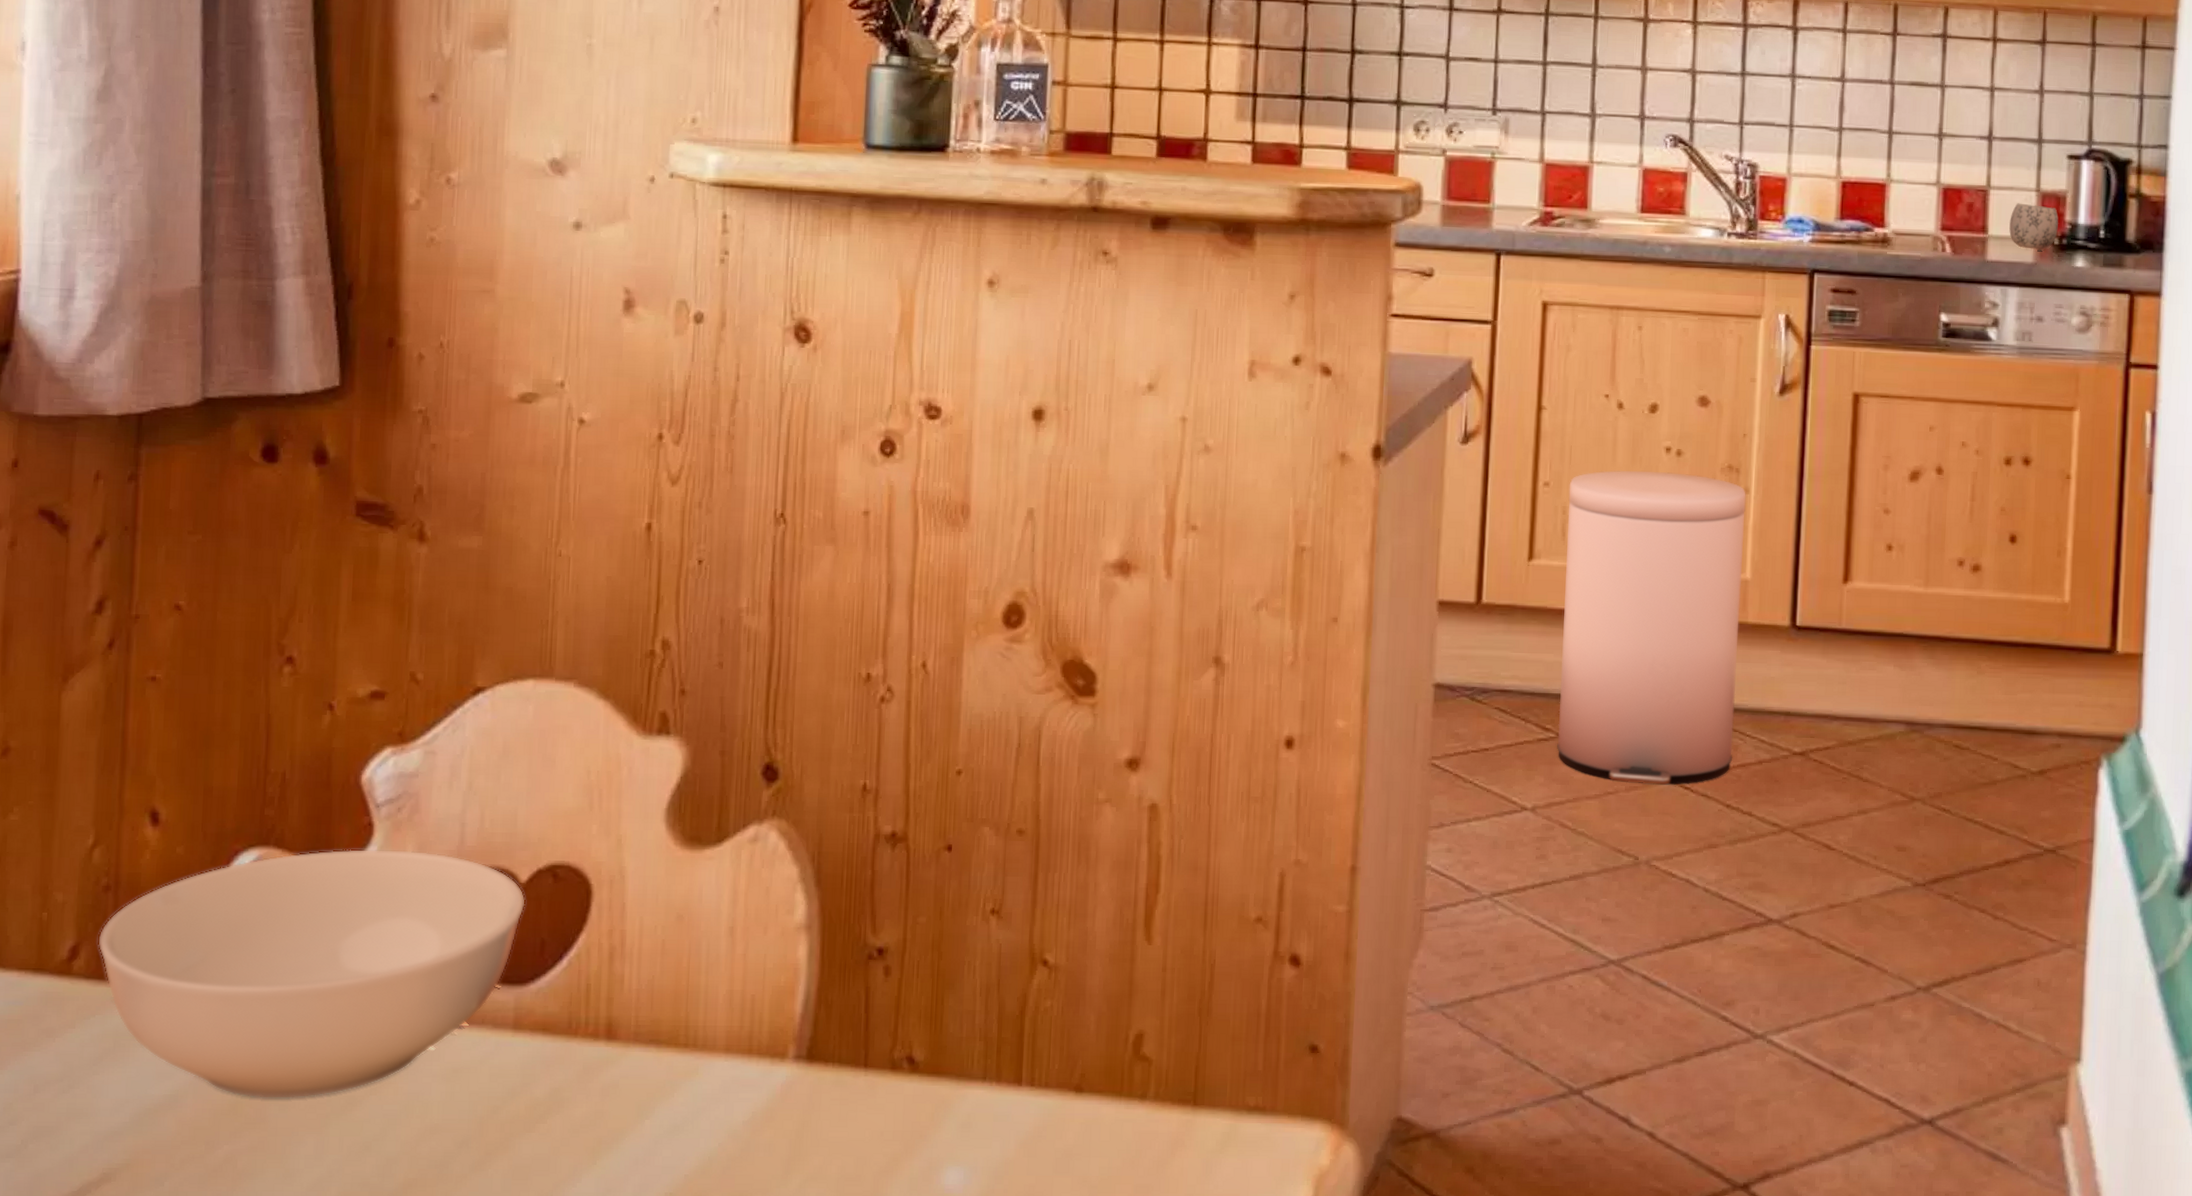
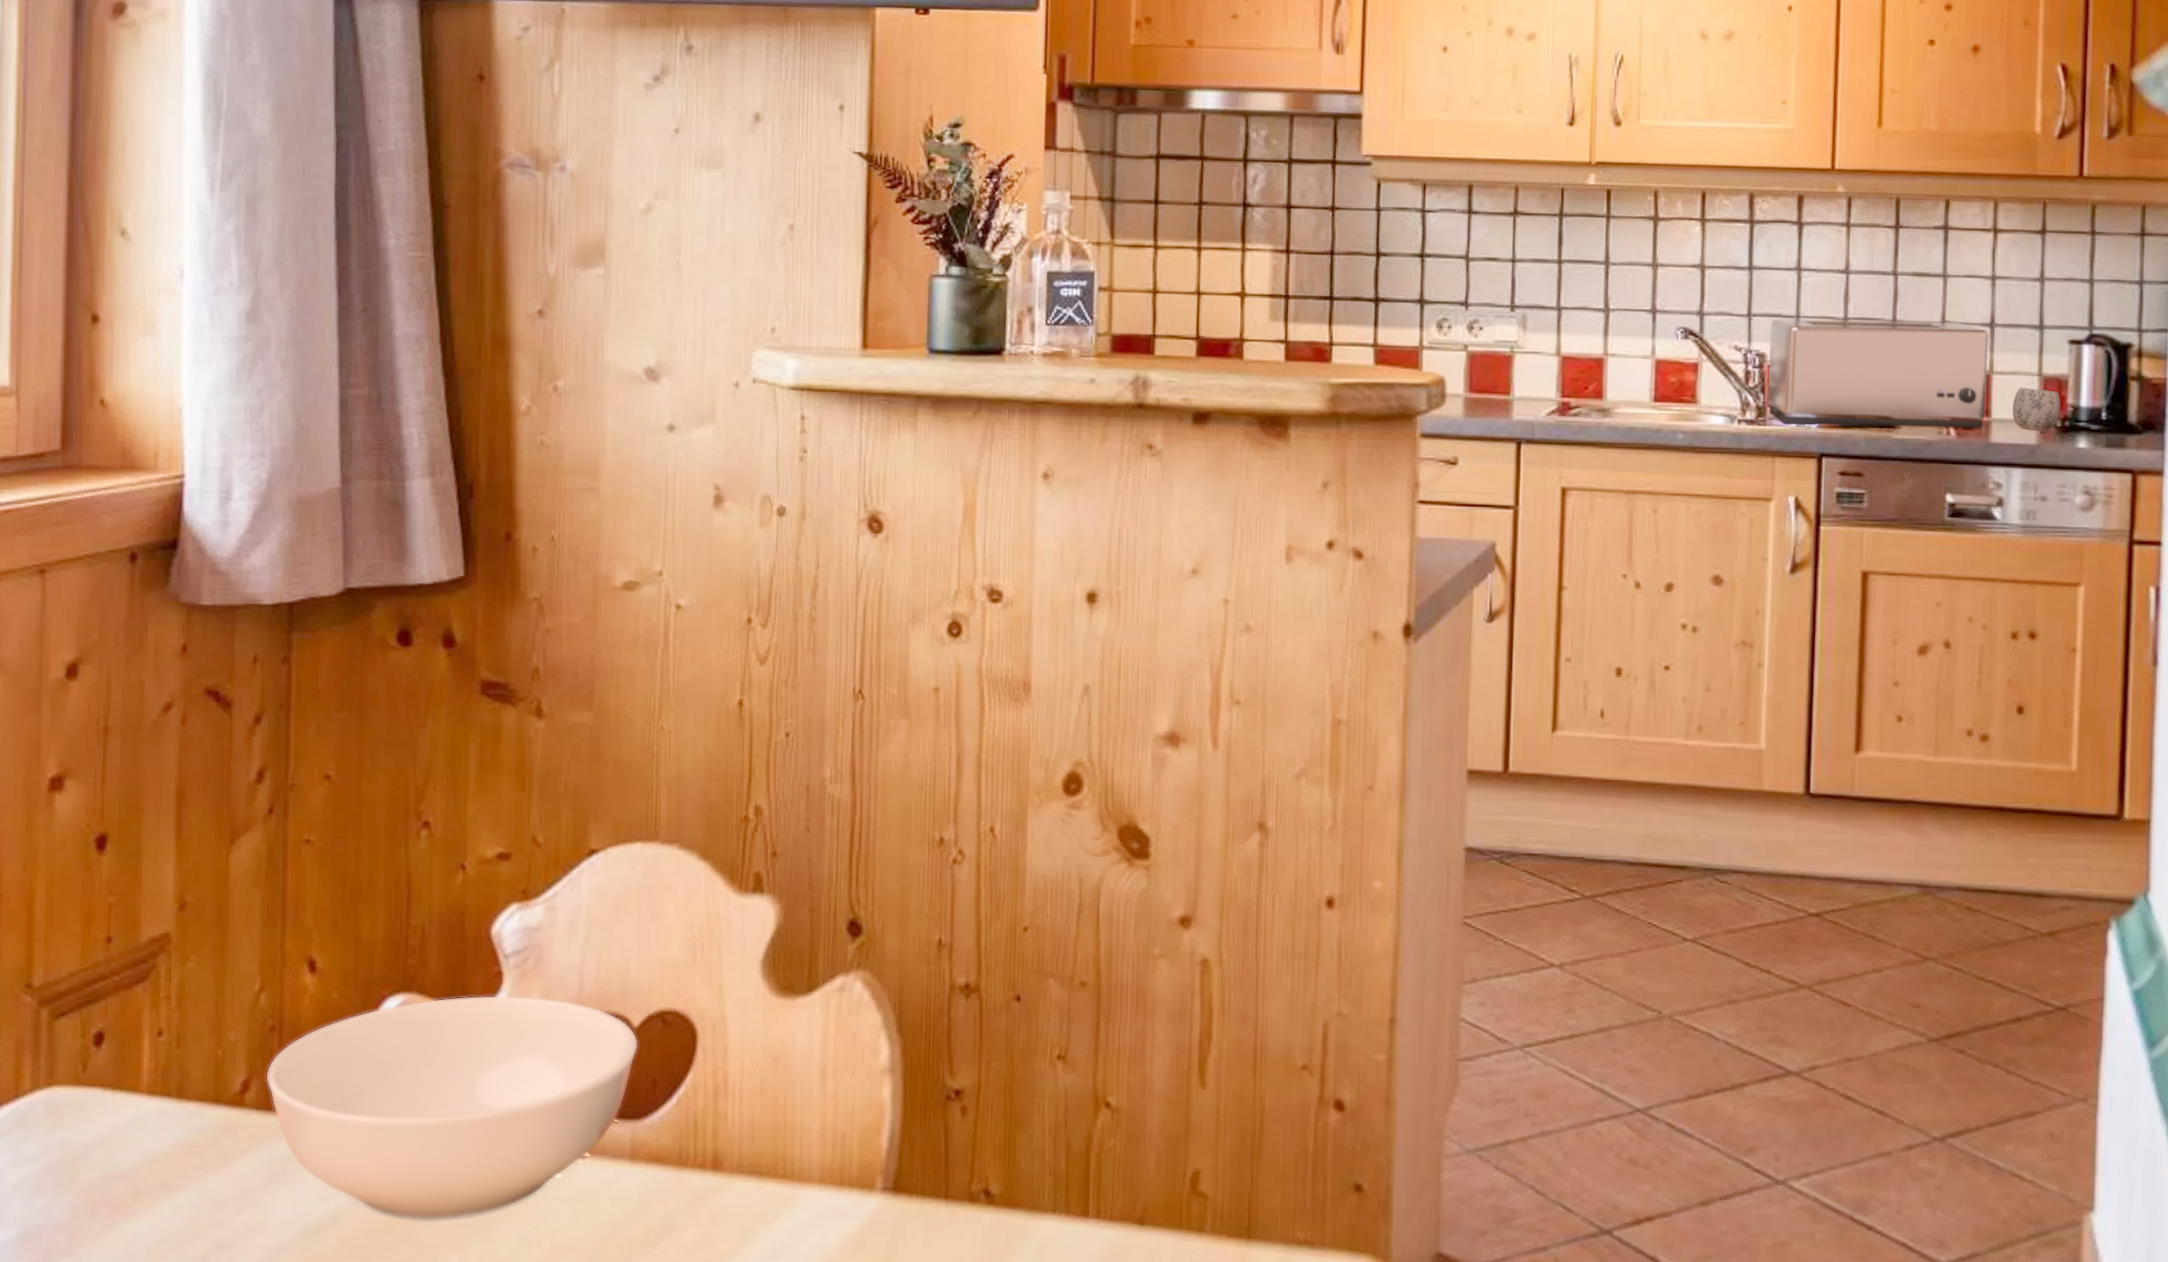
pedal bin: present [1557,470,1746,785] -> none [1582,646,1760,944]
toaster: none [1759,127,1987,246] -> present [1768,318,1989,429]

